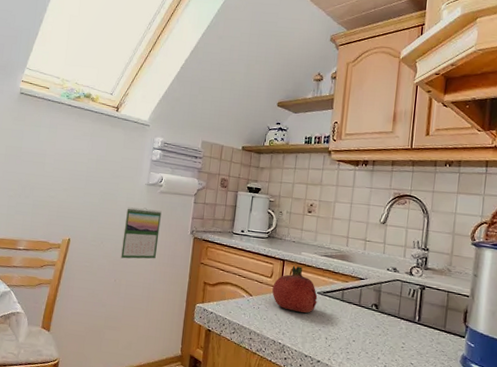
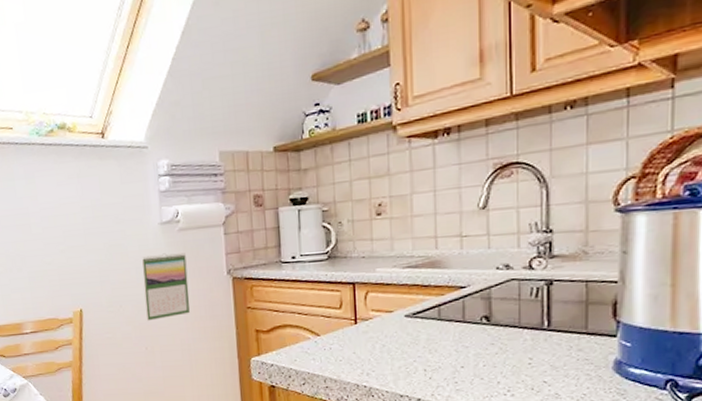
fruit: present [272,265,318,313] -> none [344,286,406,345]

